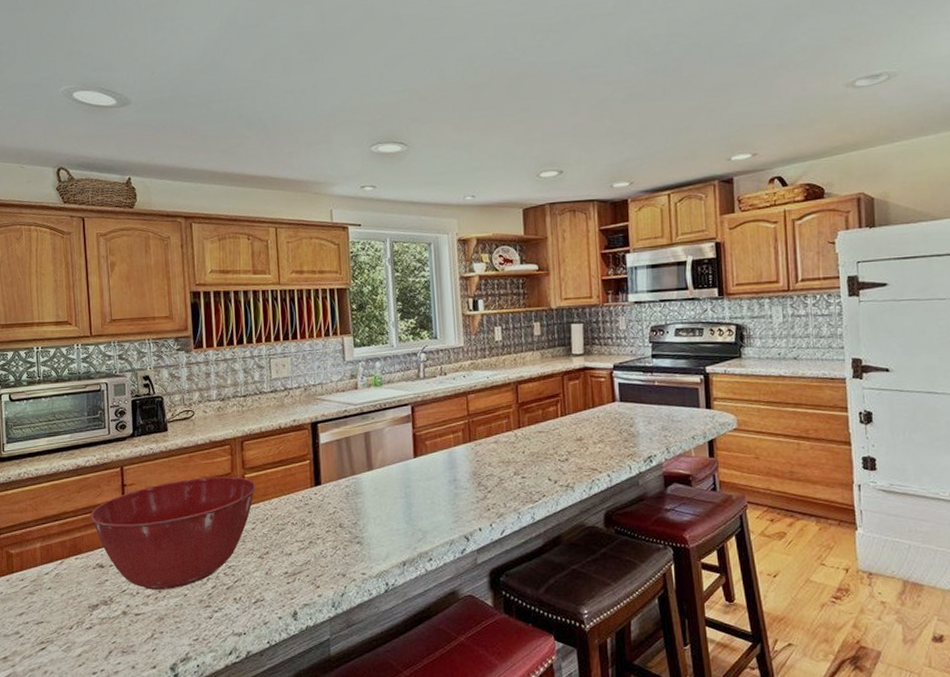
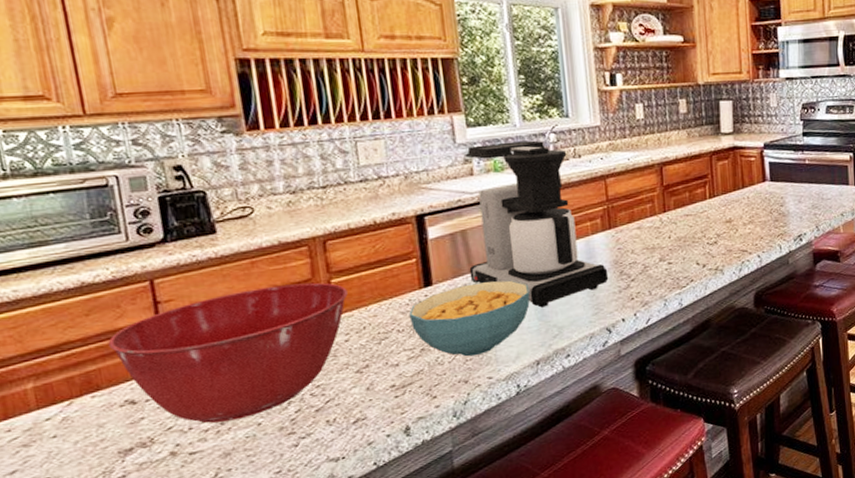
cereal bowl: none [301,484,400,552] -> present [409,280,530,357]
coffee maker: none [351,359,468,512] -> present [465,140,609,308]

